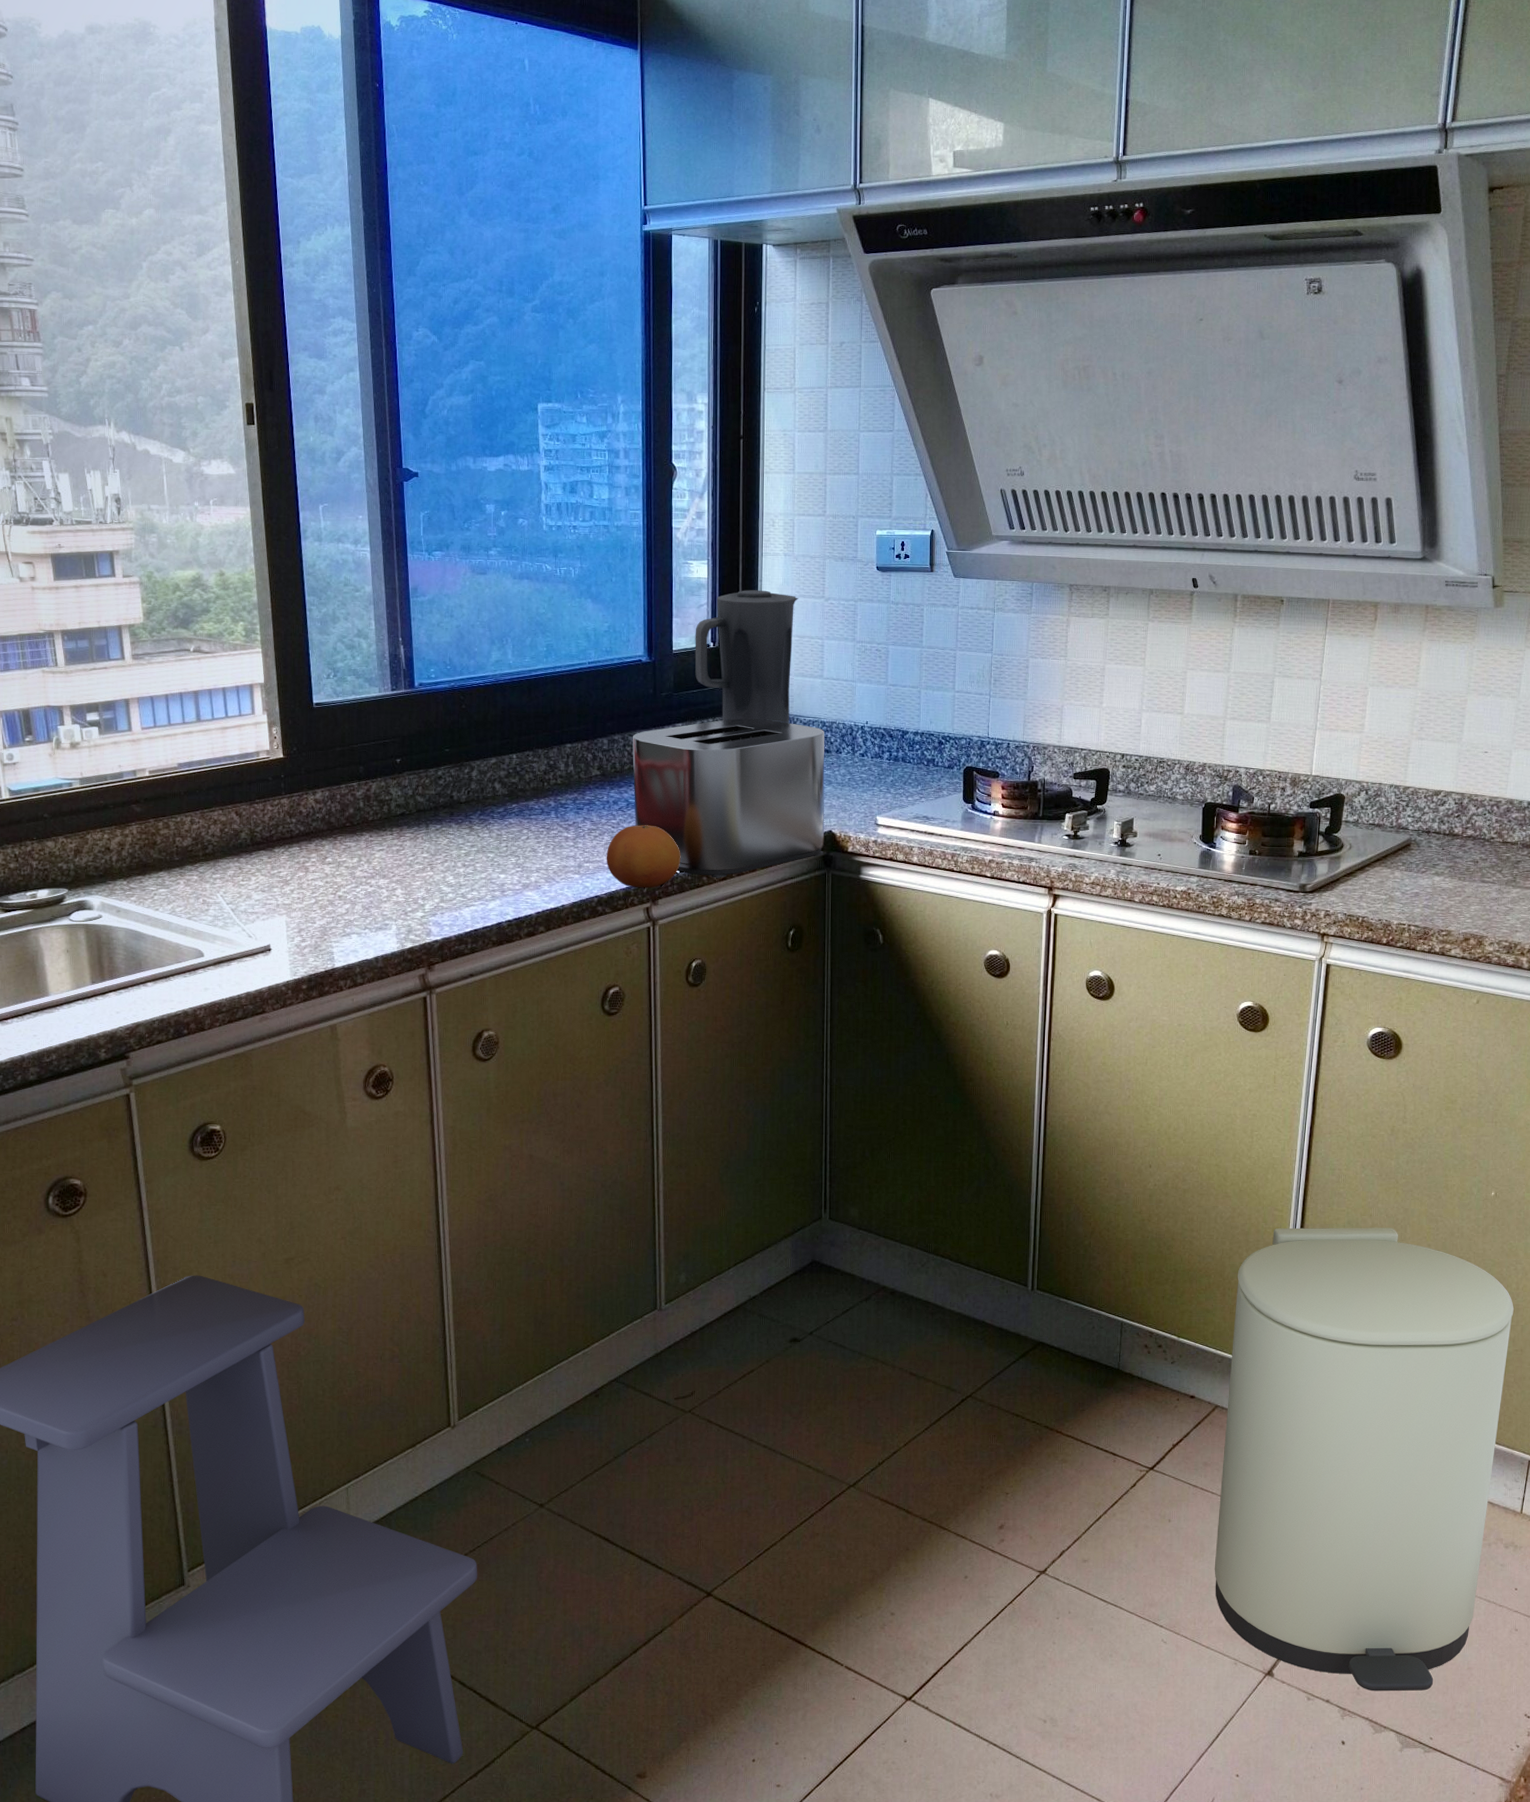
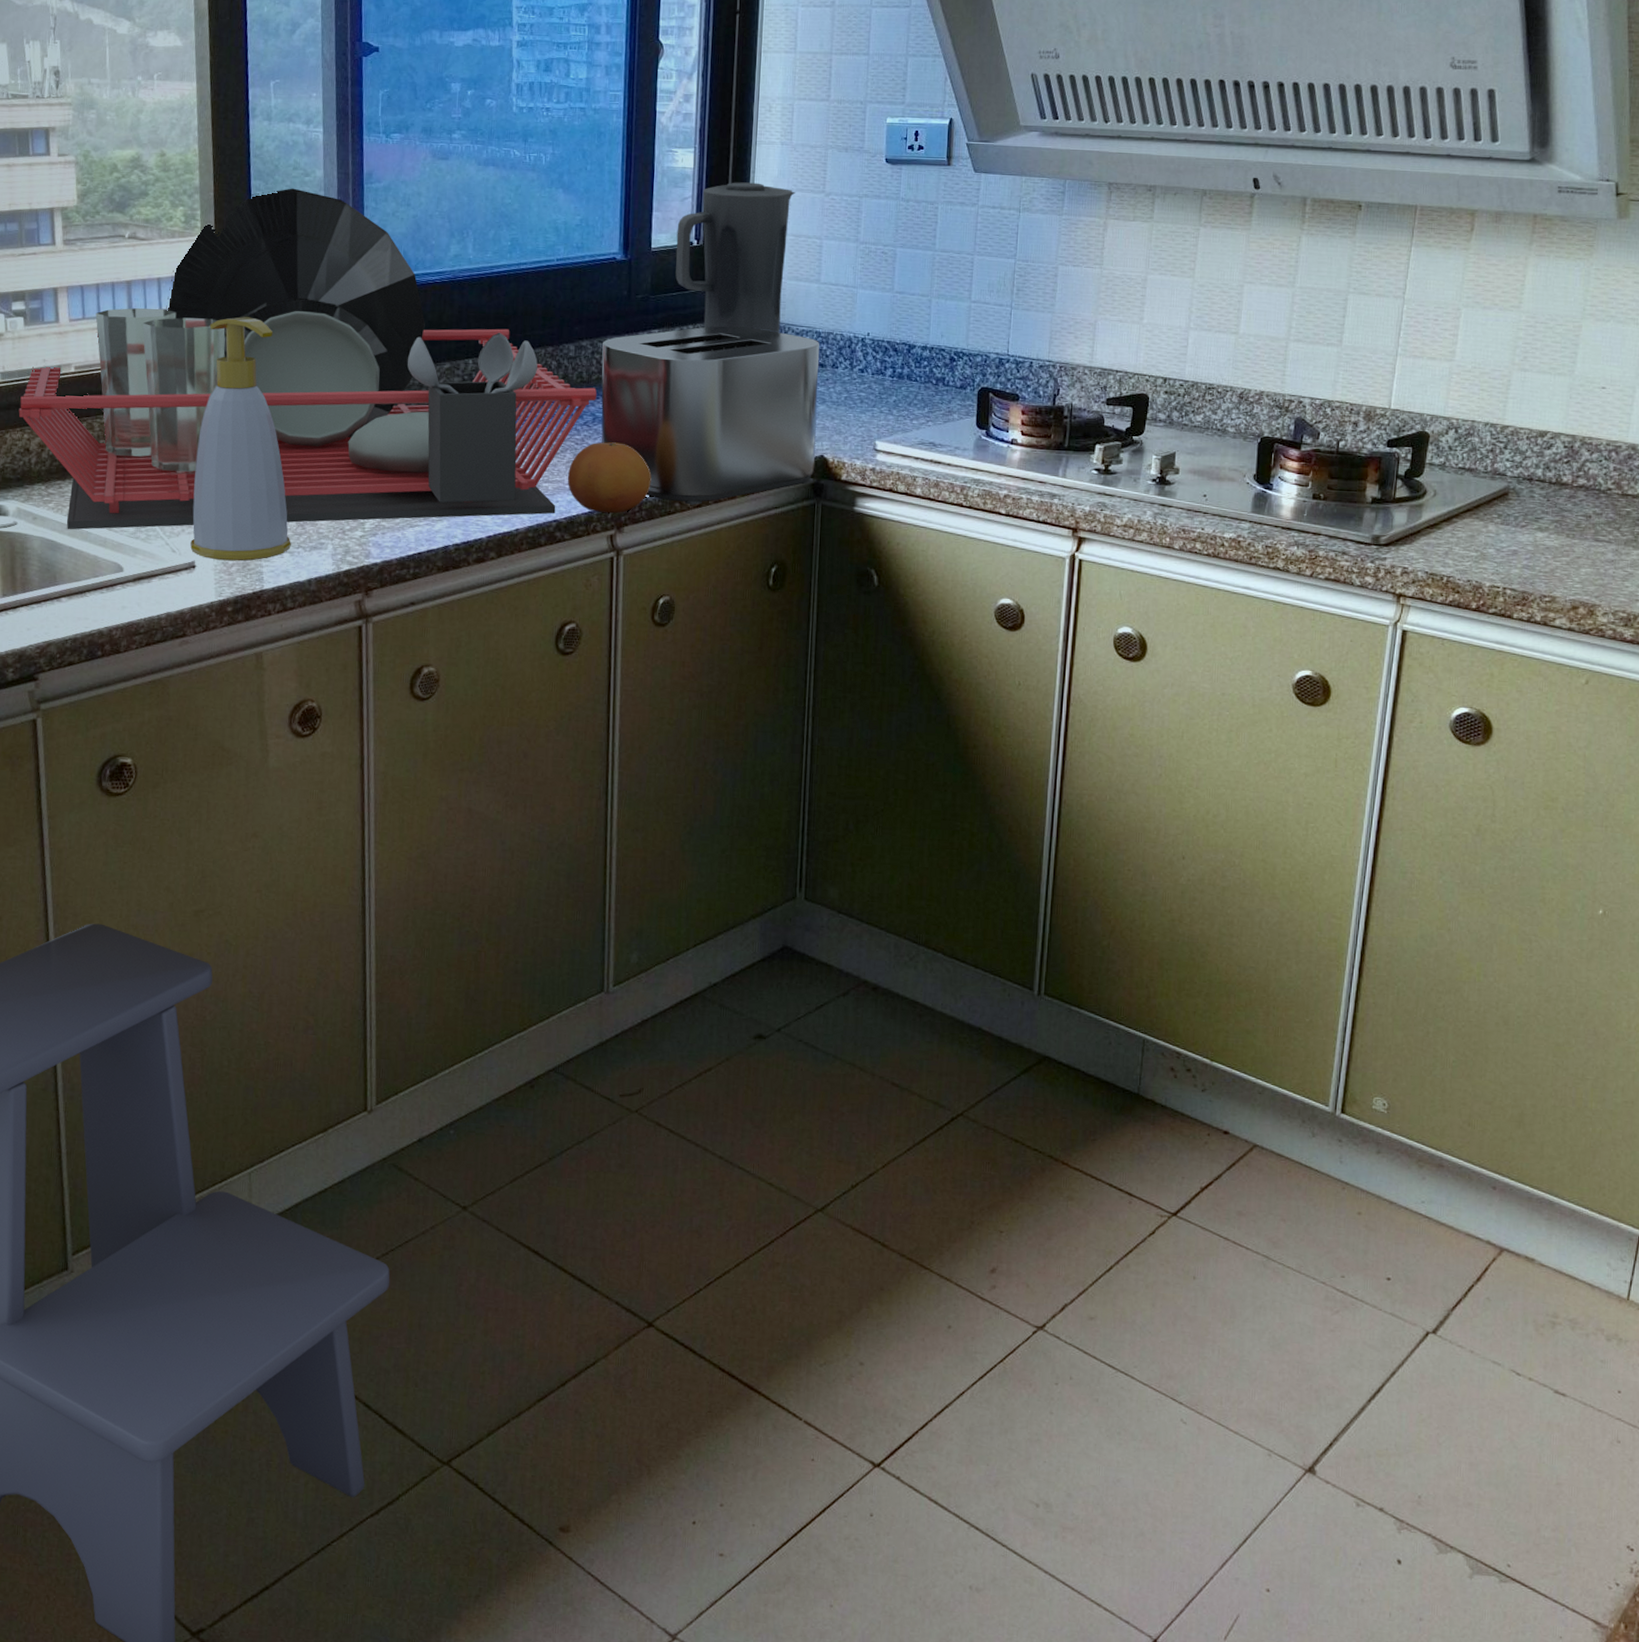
dish rack: none [98,603,629,921] -> present [18,188,597,530]
soap bottle: none [265,721,358,943] -> present [190,317,291,561]
pedal bin: present [1214,1227,1514,1692] -> none [1246,939,1624,1507]

